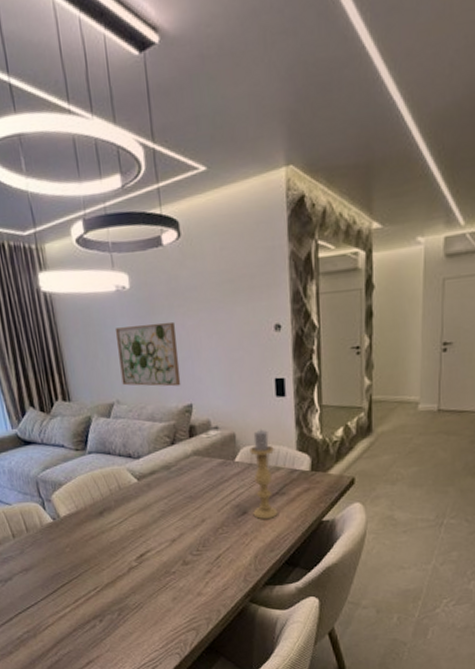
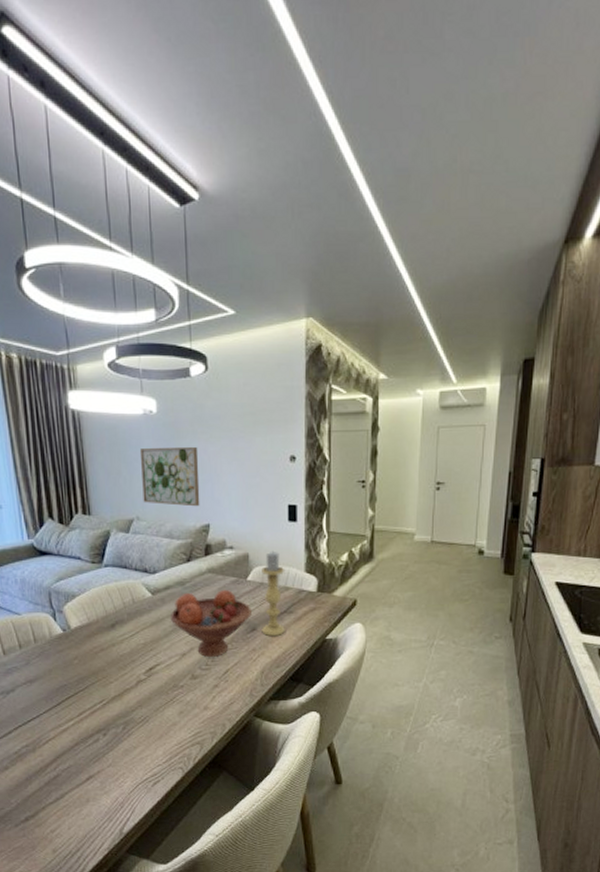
fruit bowl: none [157,473,241,542] -> present [170,590,251,657]

